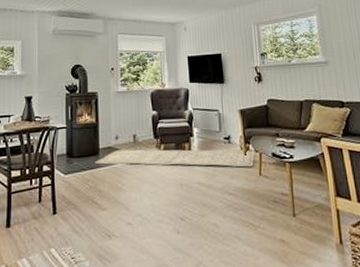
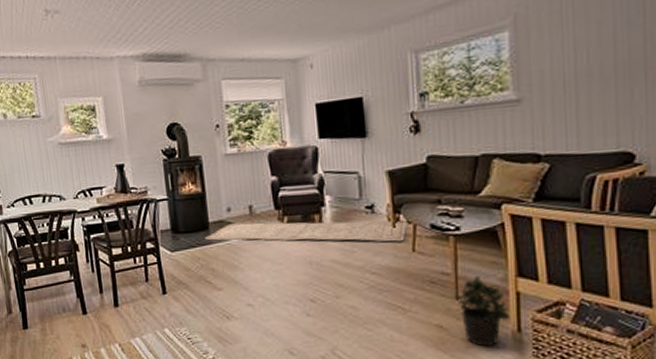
potted plant: none [292,195,335,259] -> present [455,275,511,347]

